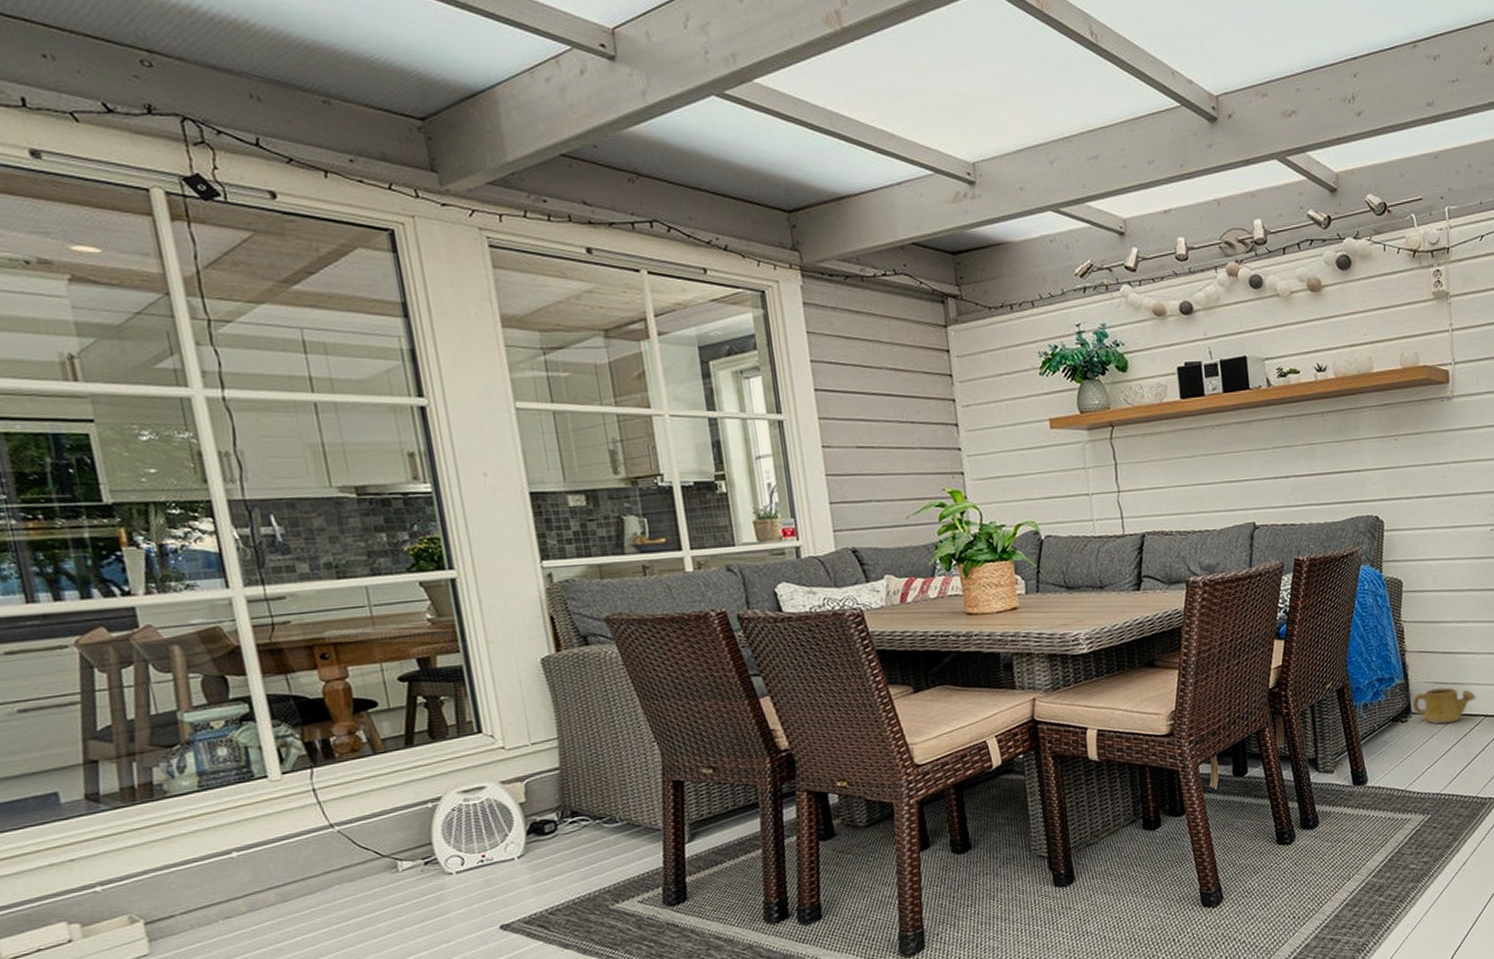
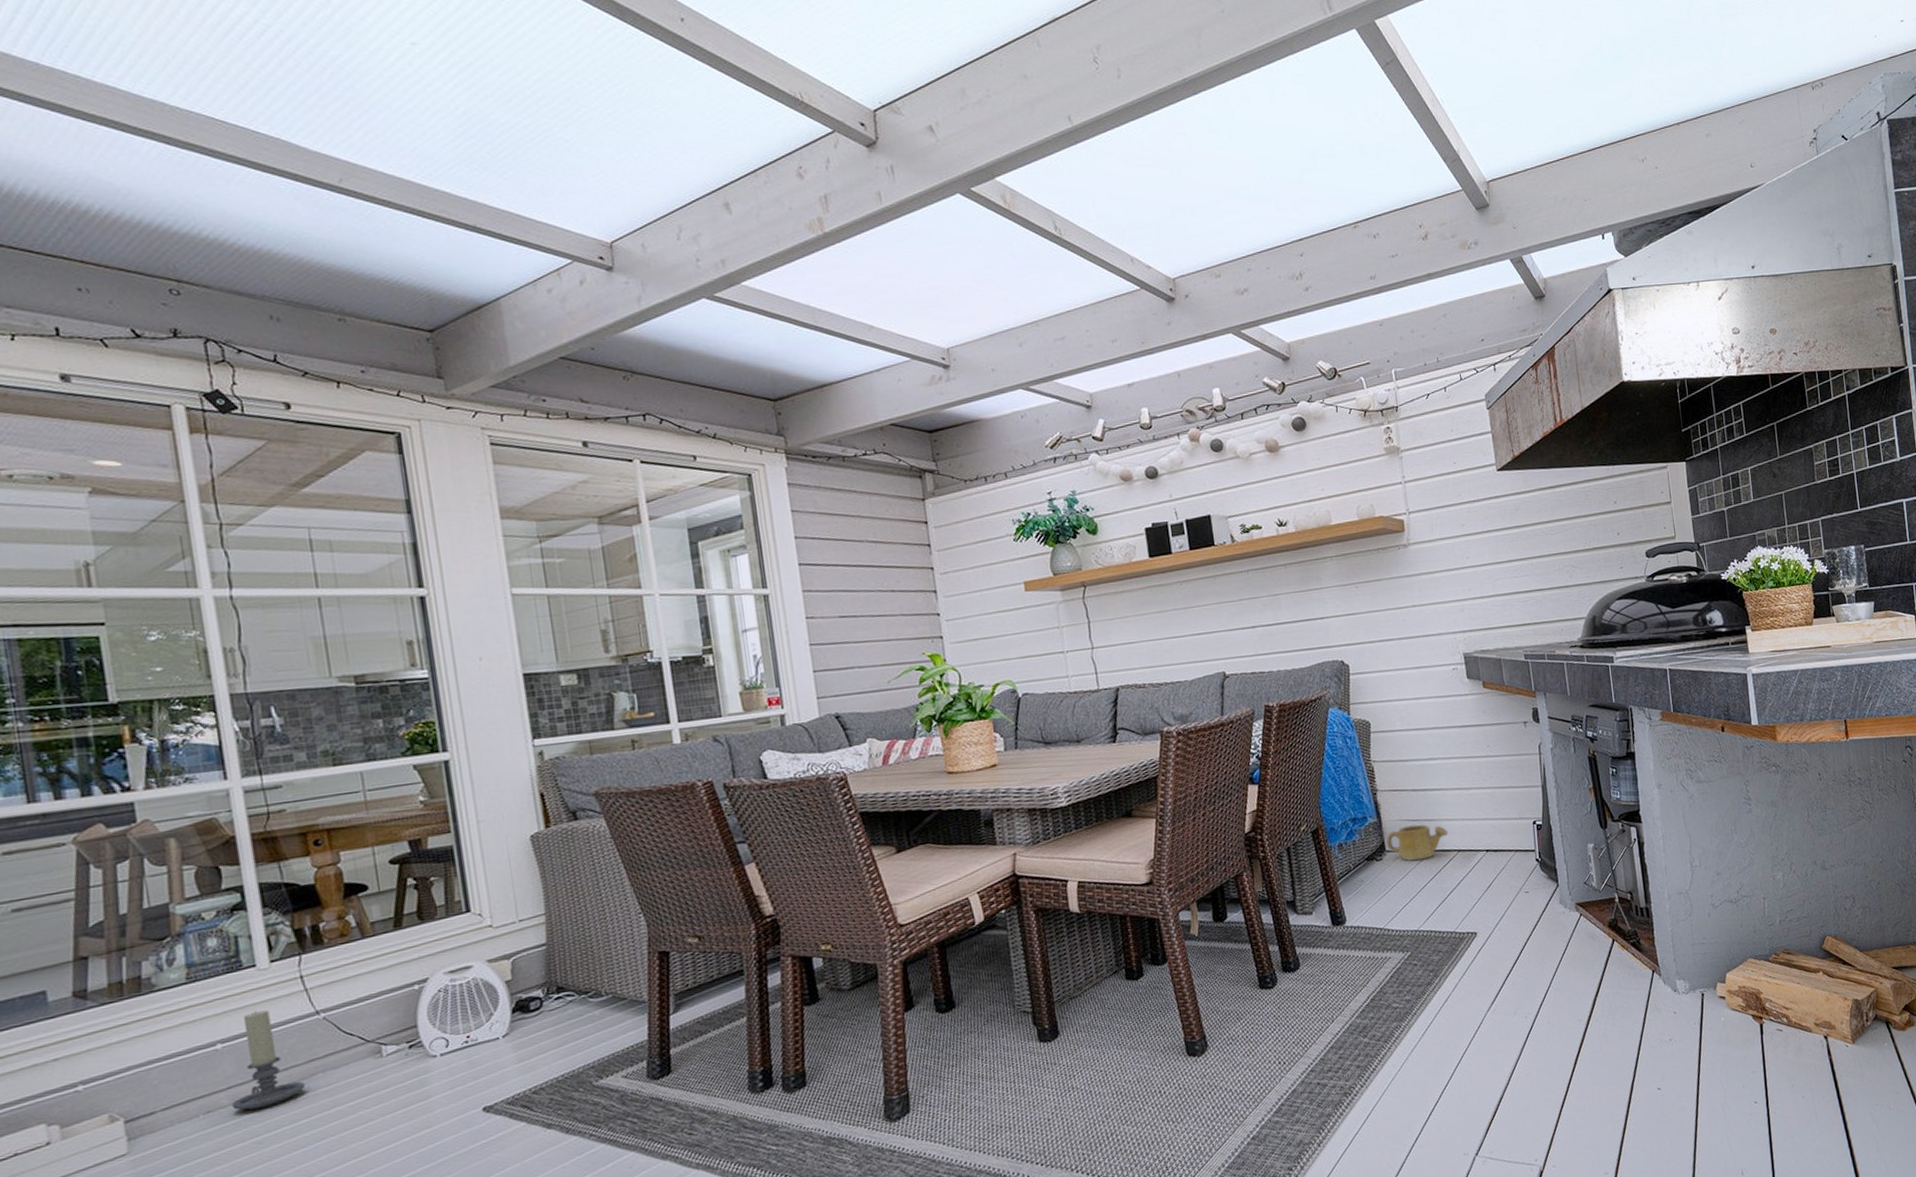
candle holder: none [250,821,323,918] -> present [231,1010,305,1111]

